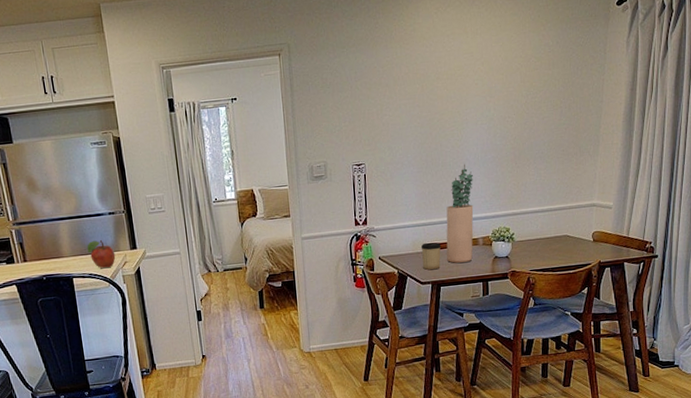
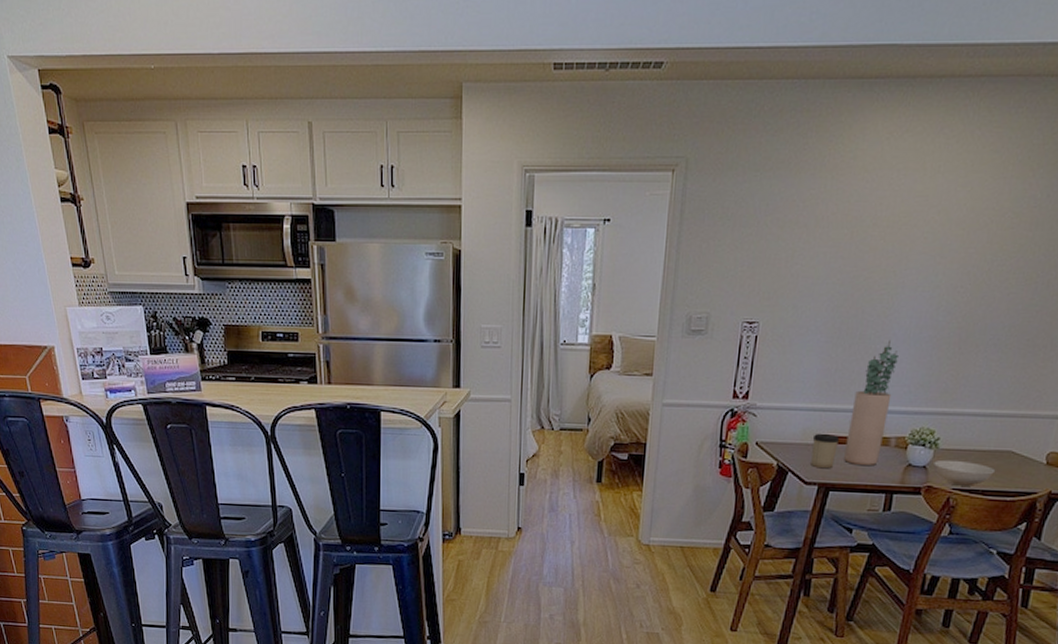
fruit: present [87,240,116,268] -> none [402,371,434,406]
bowl: none [513,248,559,268] -> present [933,459,996,486]

